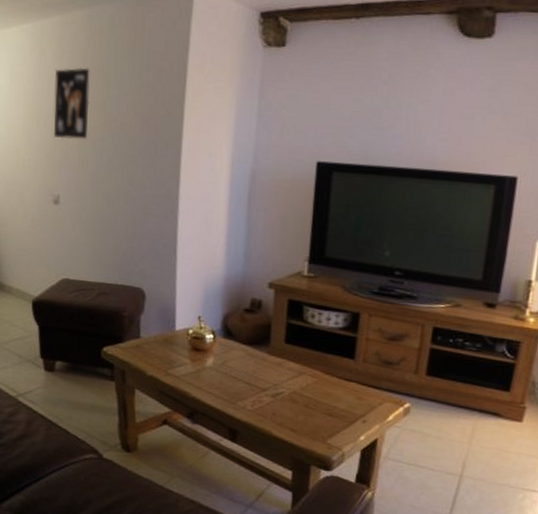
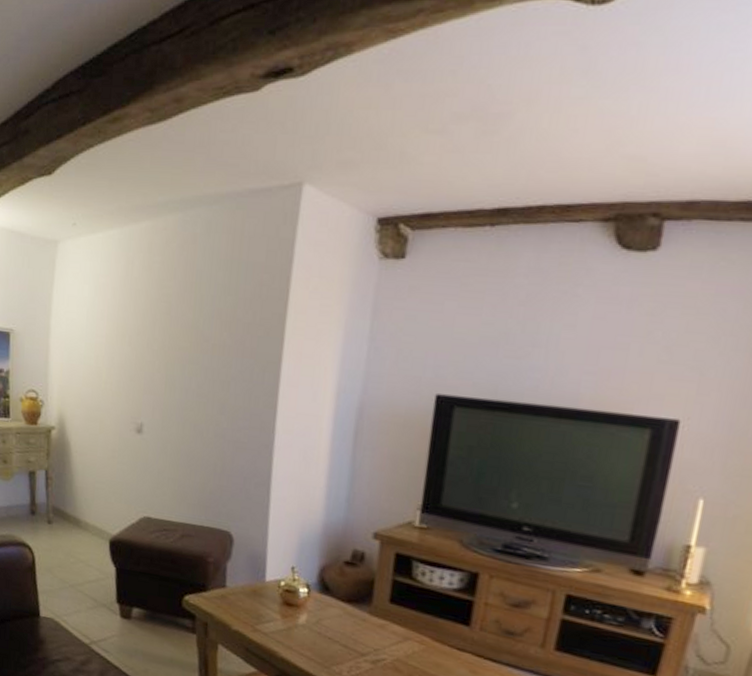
wall art: present [54,67,90,140] -> none [139,279,181,362]

